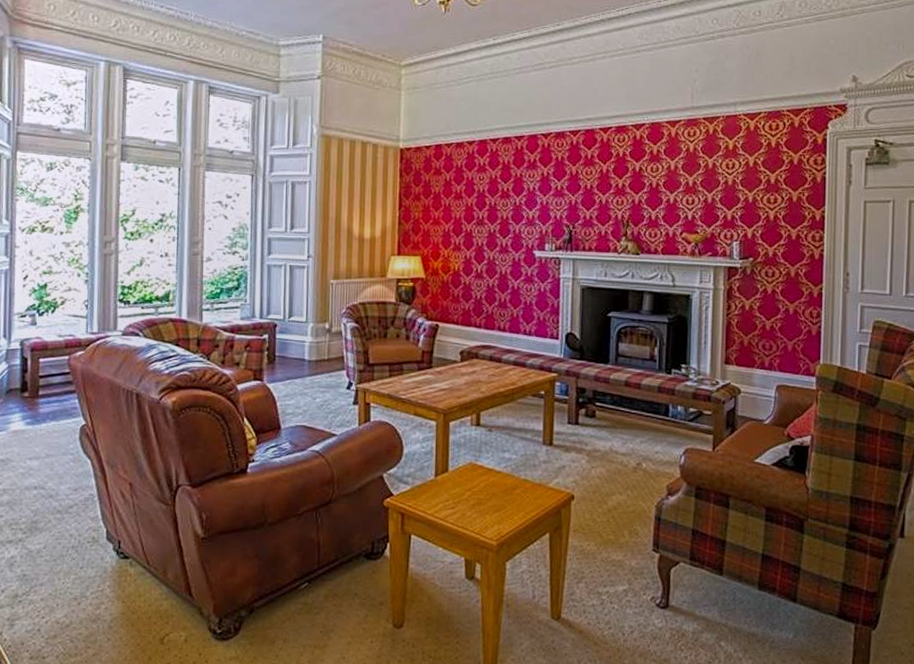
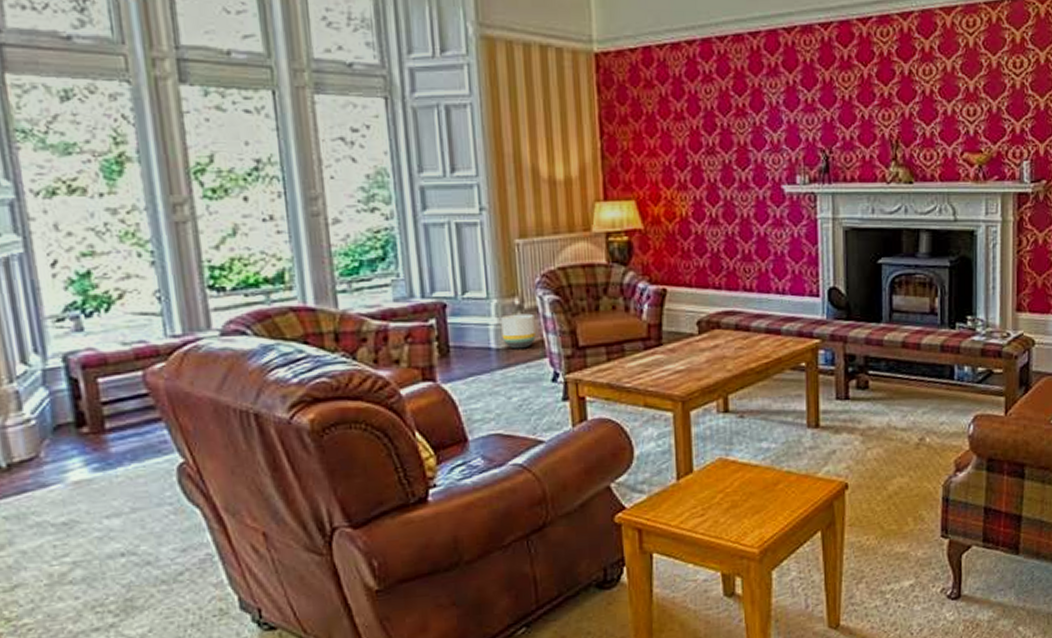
planter: none [314,335,339,362] -> present [501,313,536,349]

